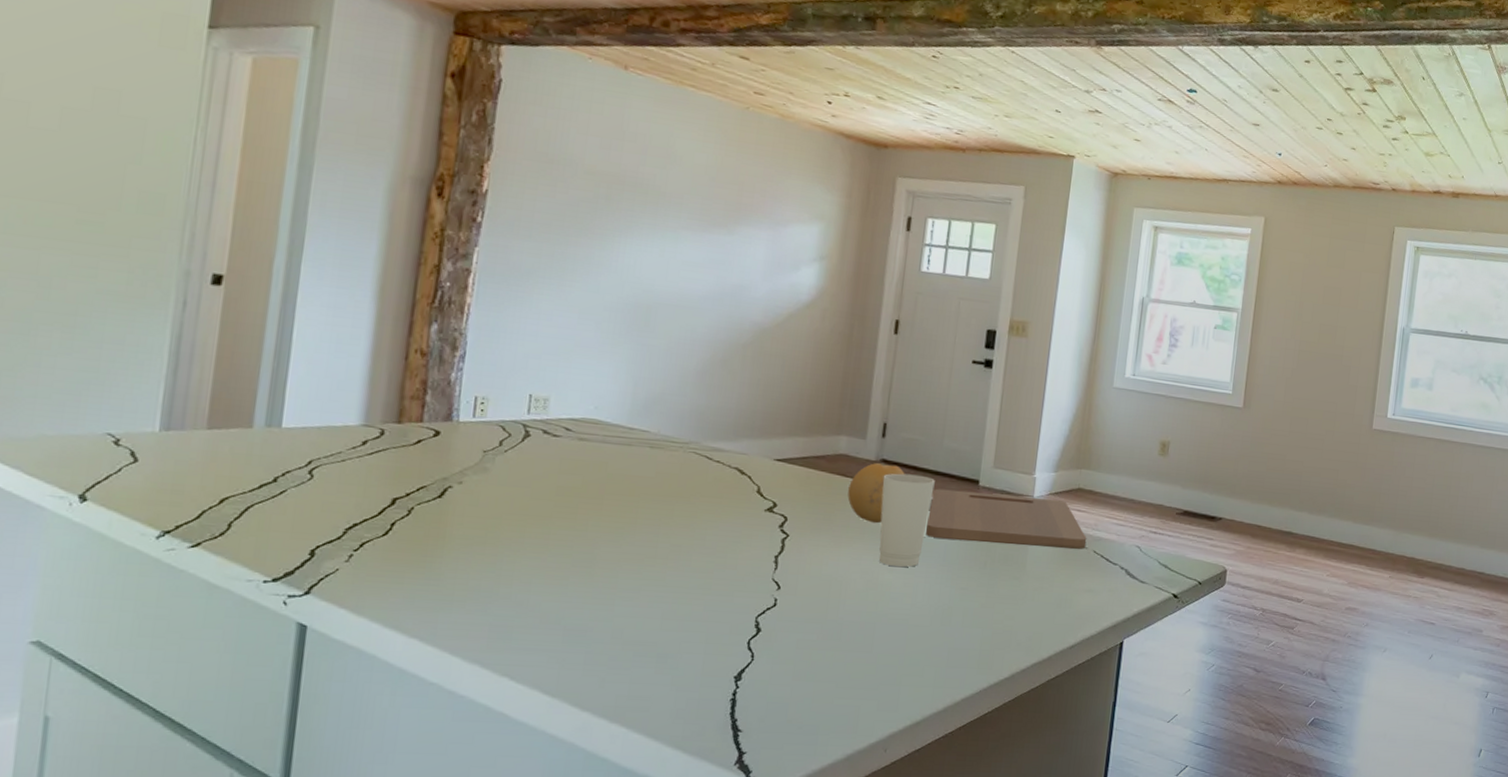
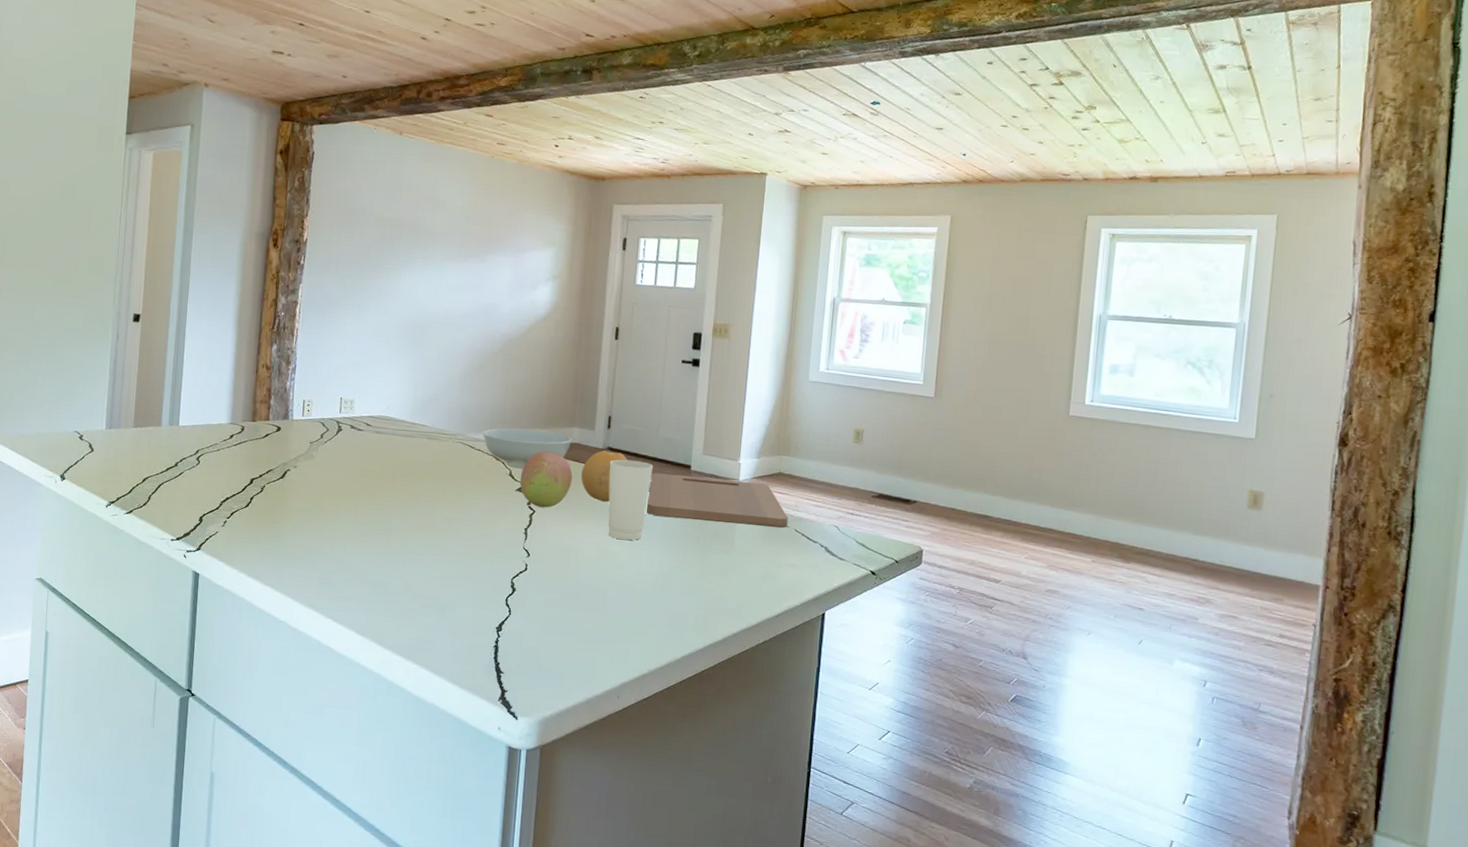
bowl: none [724,436,840,485] -> present [482,428,573,469]
fruit: none [770,463,837,531] -> present [519,451,573,508]

